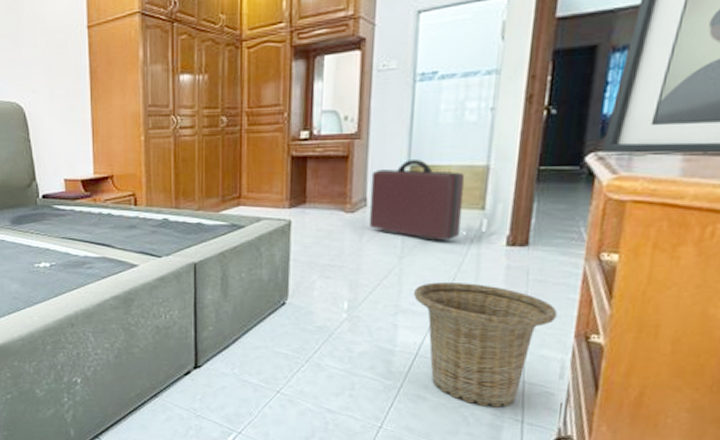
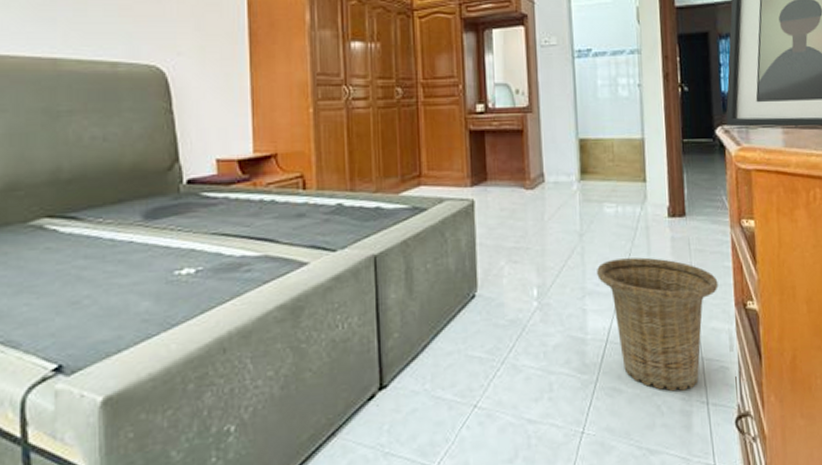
briefcase: present [368,160,465,242] -> none [545,133,629,217]

